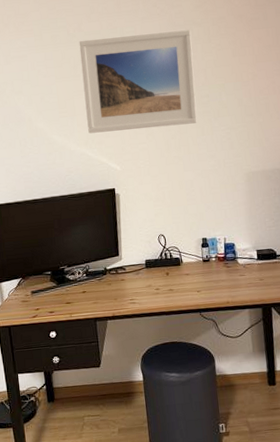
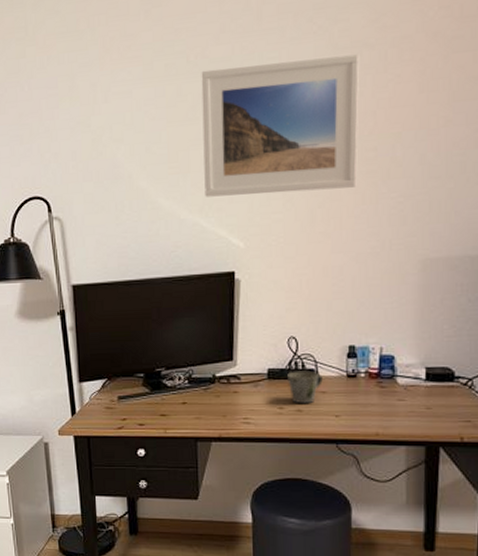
mug: none [160,259,186,285] -> present [287,370,323,404]

